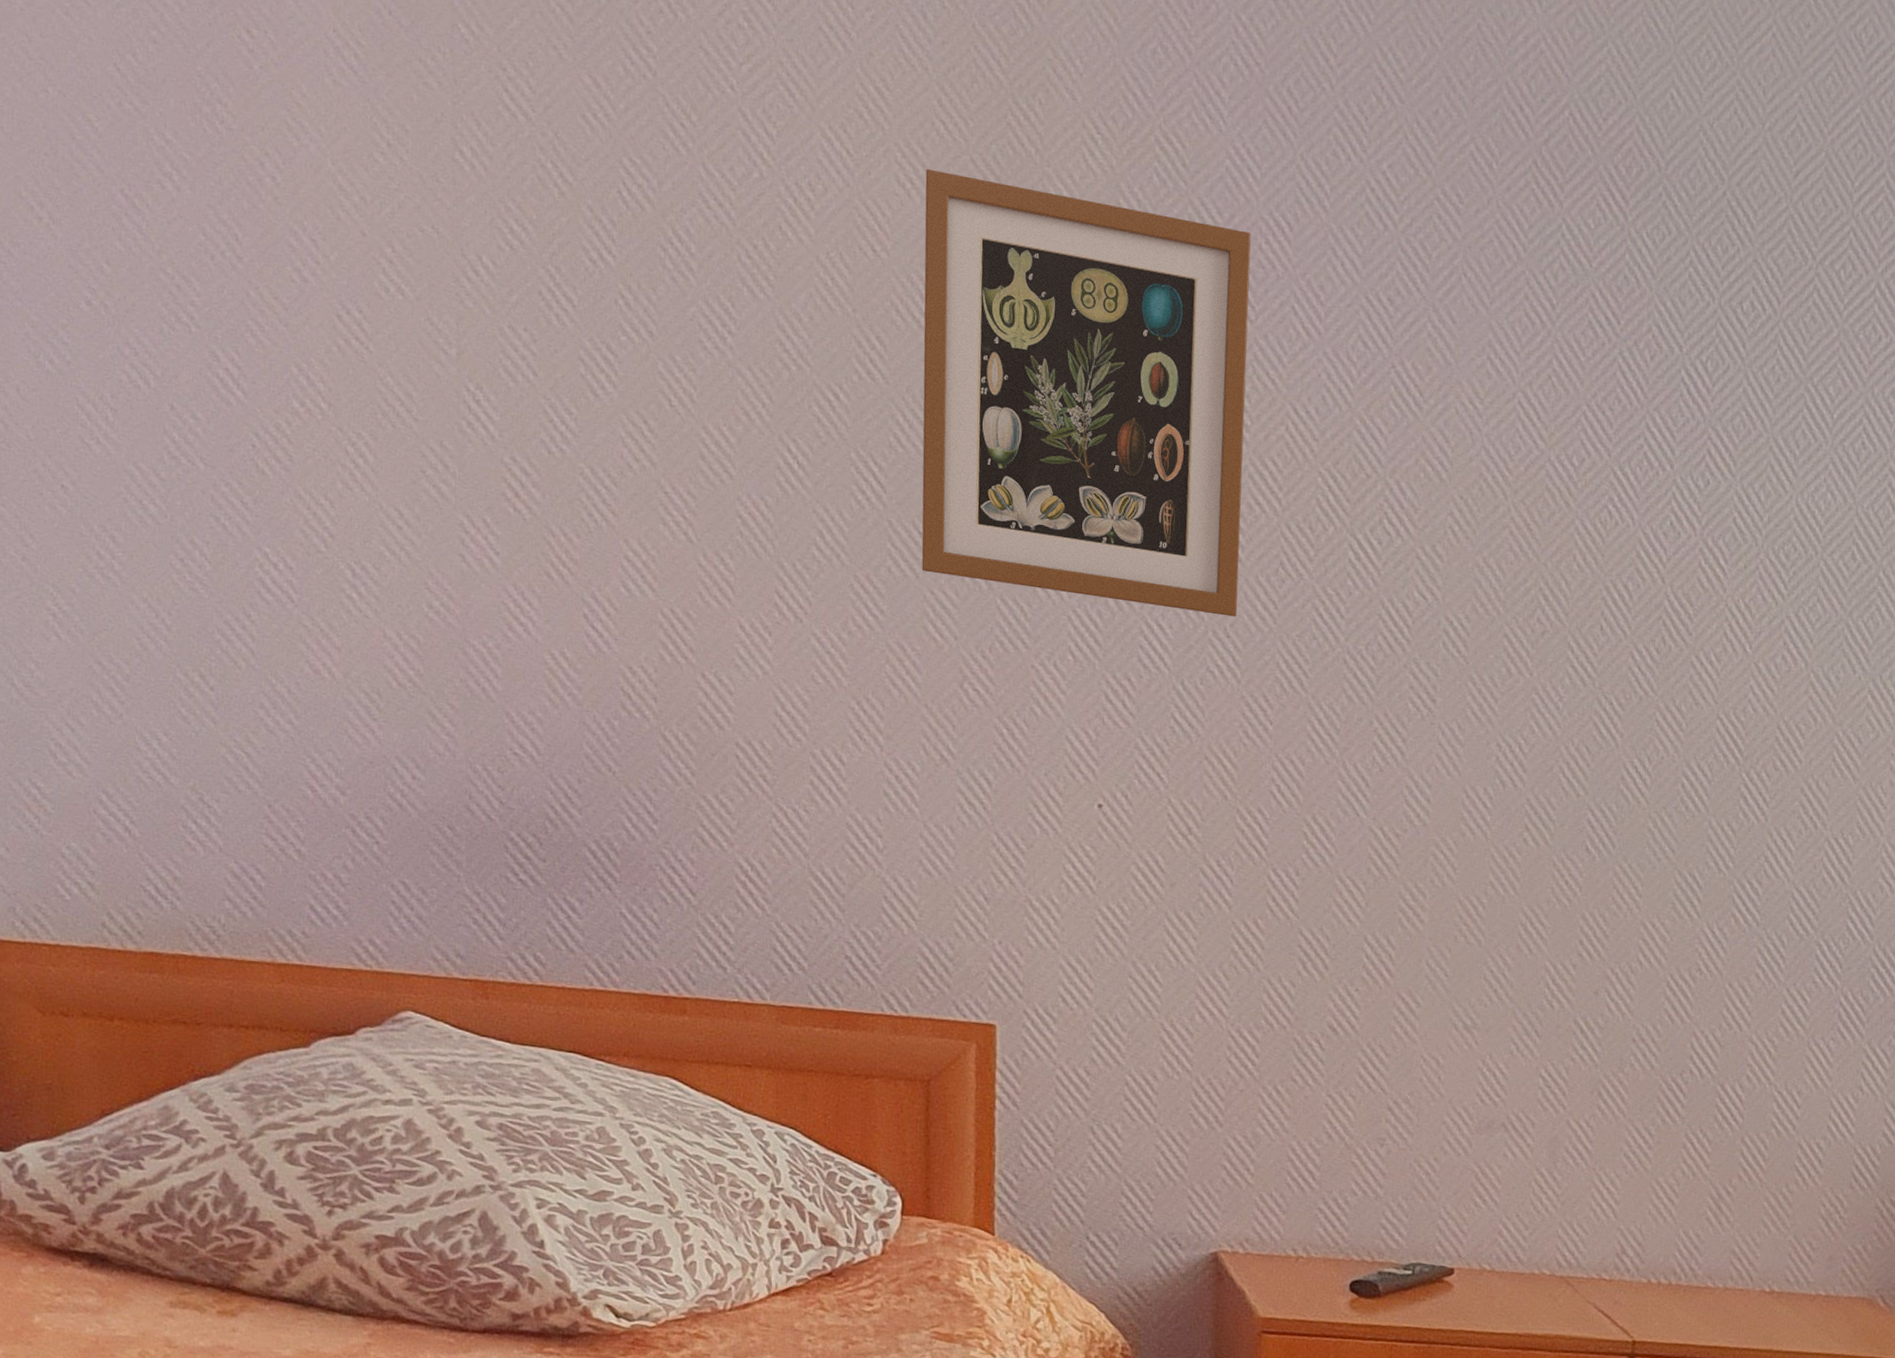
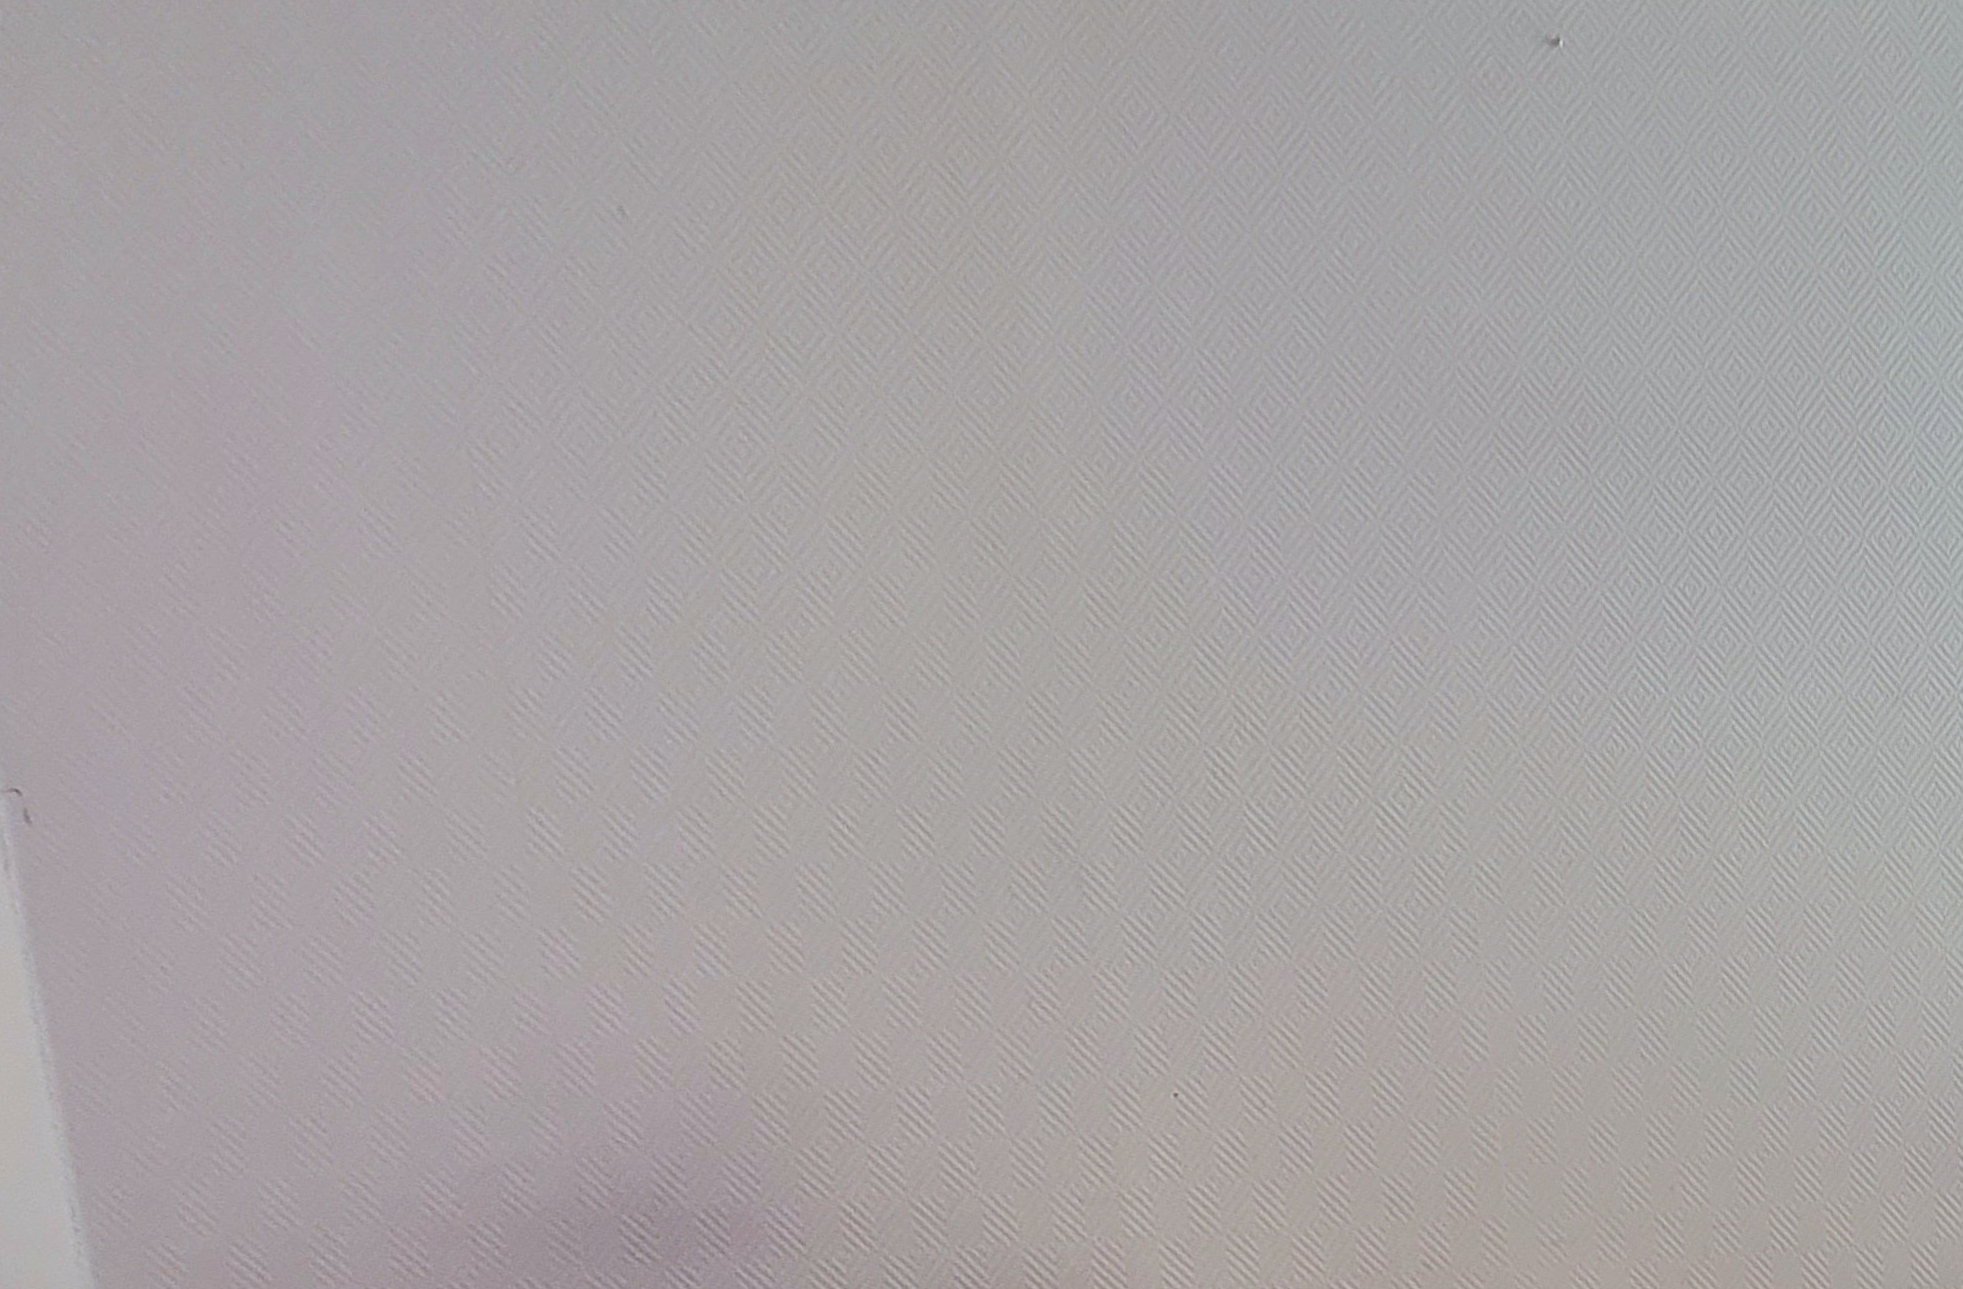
picture frame: present [921,168,1251,617] -> none [930,538,1280,907]

